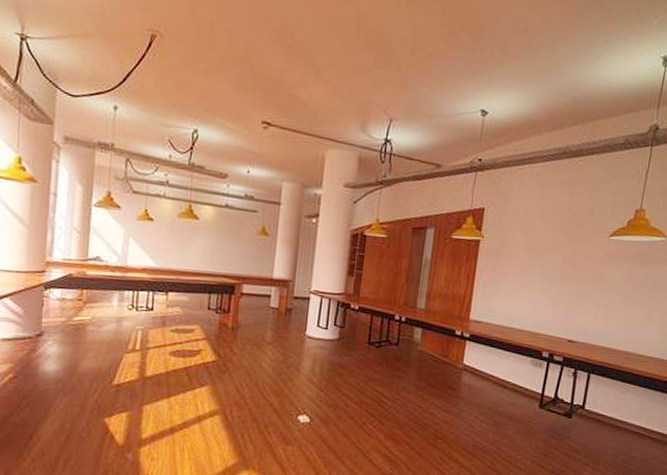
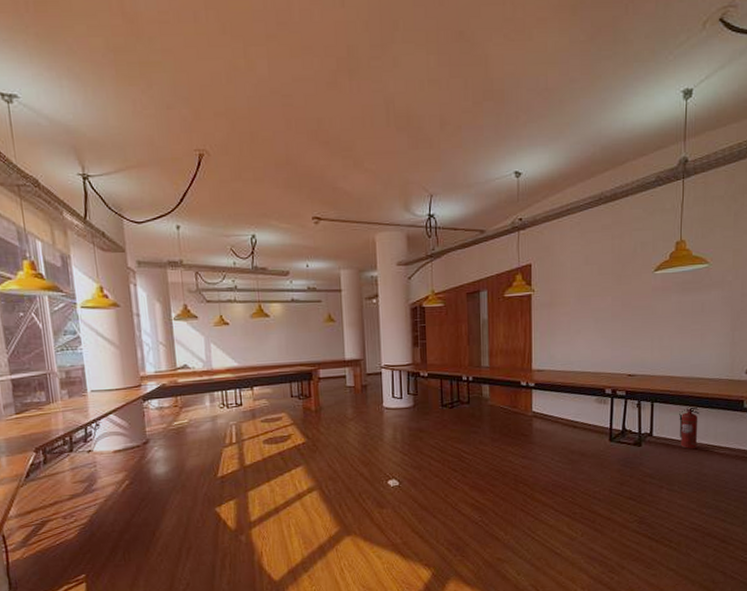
fire extinguisher: none [612,384,637,430] -> present [679,407,700,450]

